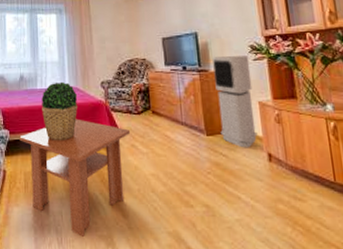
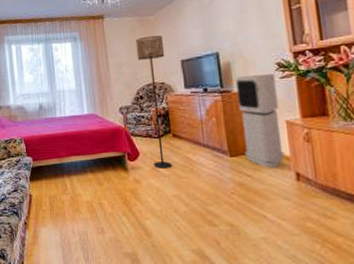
coffee table: present [19,119,131,237] -> none [42,144,152,254]
potted plant: present [41,81,78,140] -> none [61,109,98,166]
floor lamp: none [119,12,151,147] -> present [135,35,172,170]

